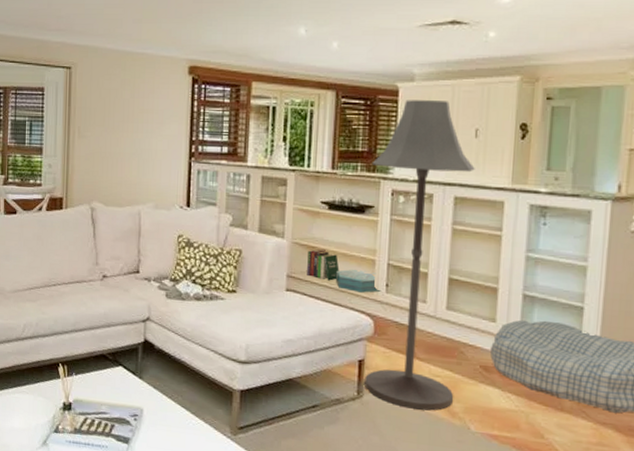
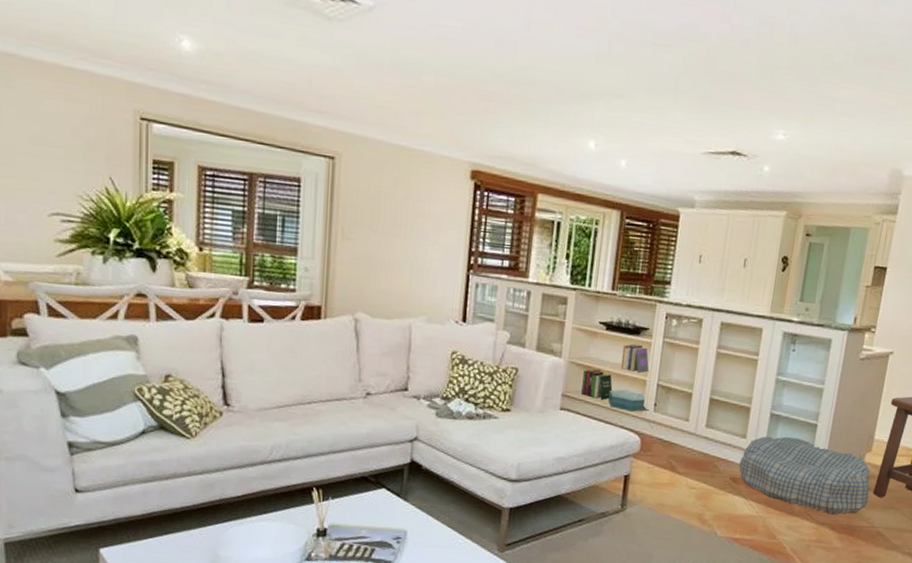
books: none [346,222,378,253] -> present [620,343,650,374]
floor lamp: present [364,100,475,411] -> none [628,226,741,520]

